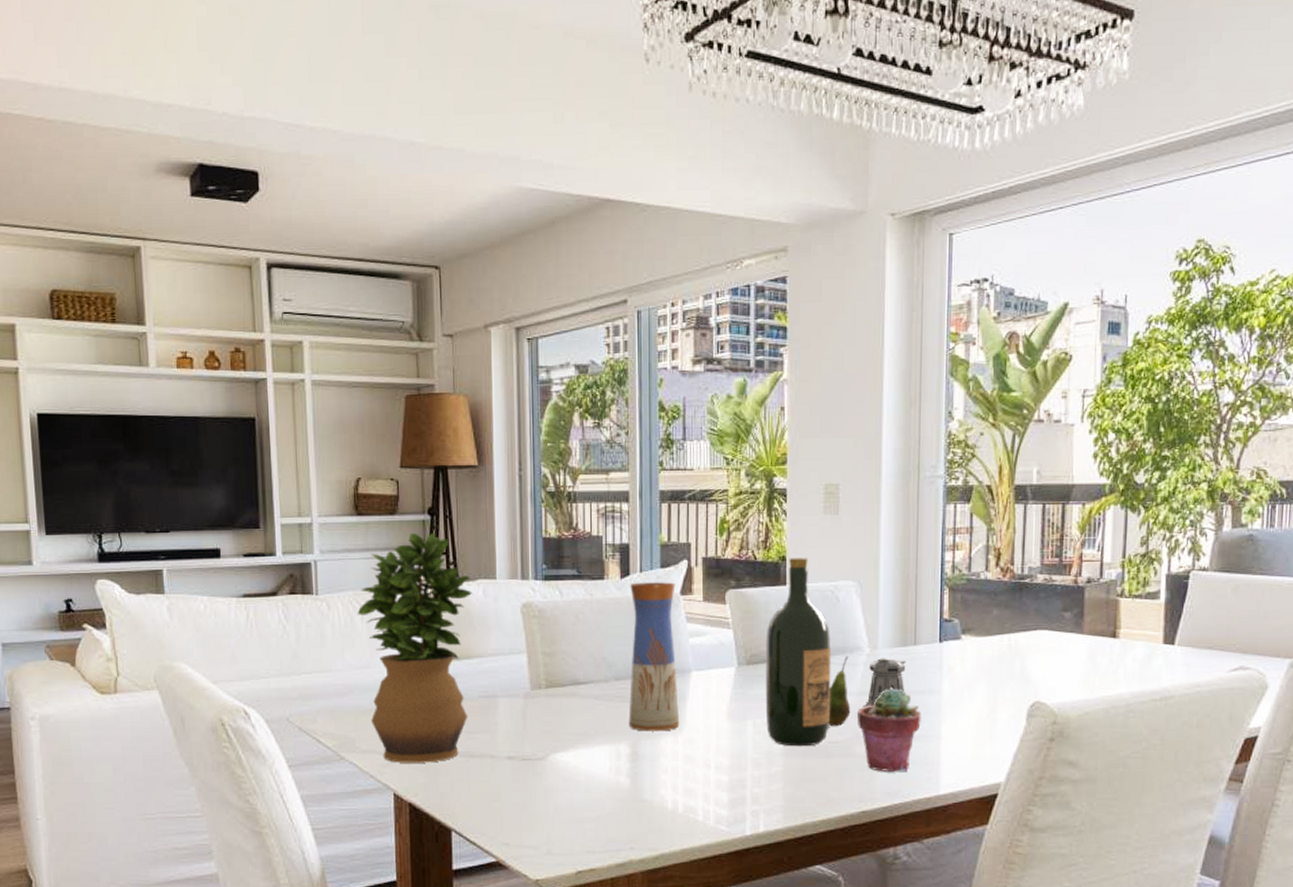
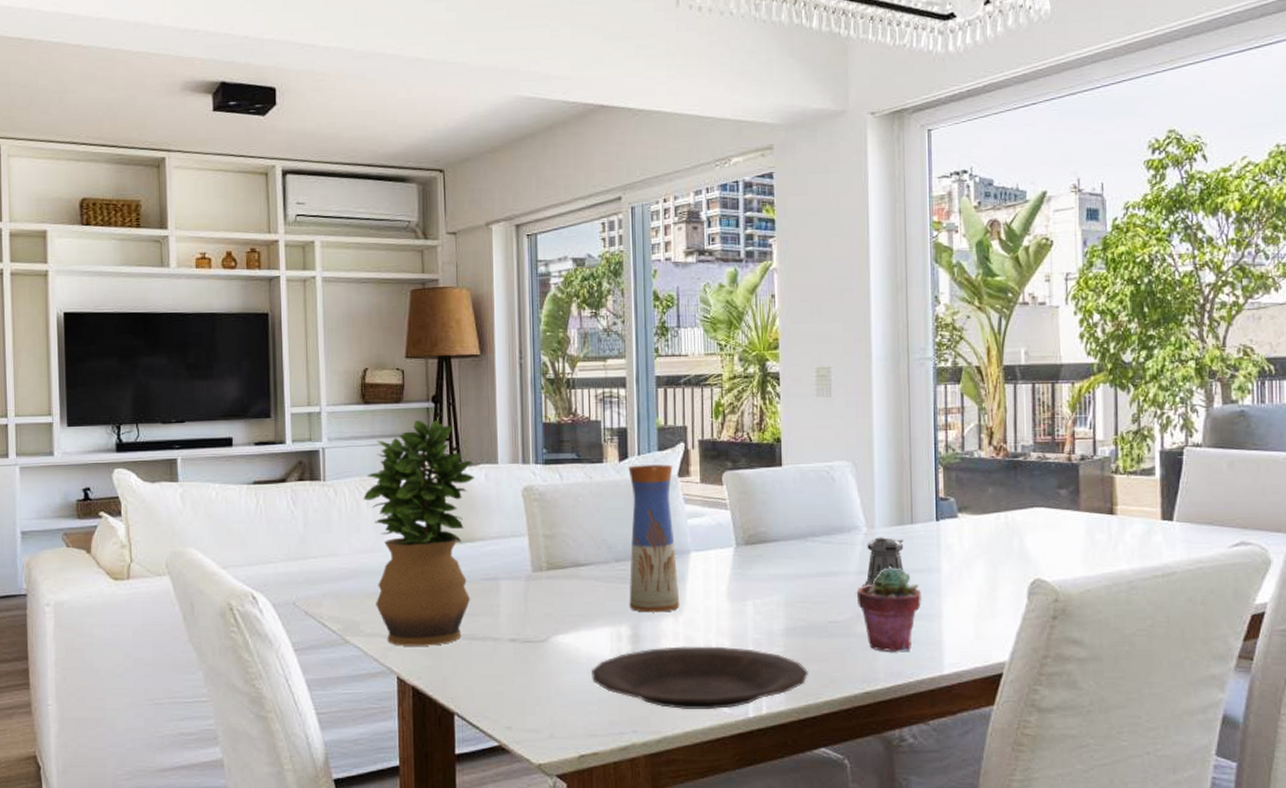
plate: none [590,765,806,827] -> present [591,646,808,709]
wine bottle: present [765,558,832,747] -> none [763,439,830,627]
fruit: present [828,656,851,727] -> none [828,535,851,607]

